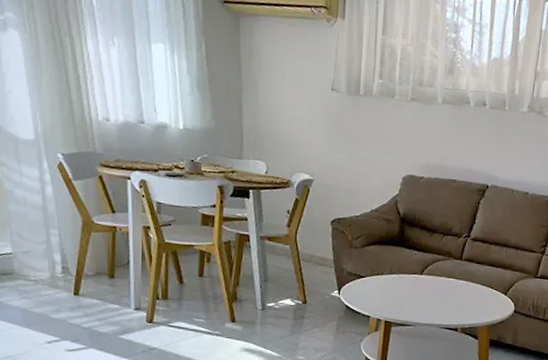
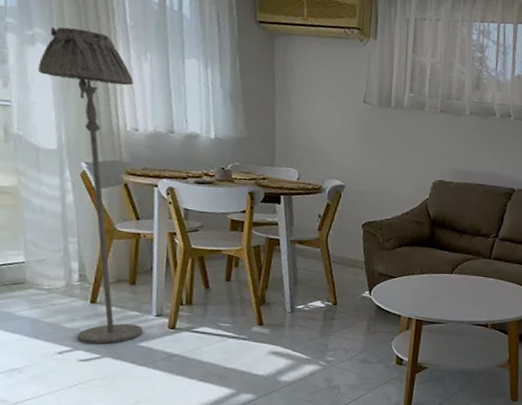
floor lamp: none [12,10,123,335] -> present [38,26,143,344]

